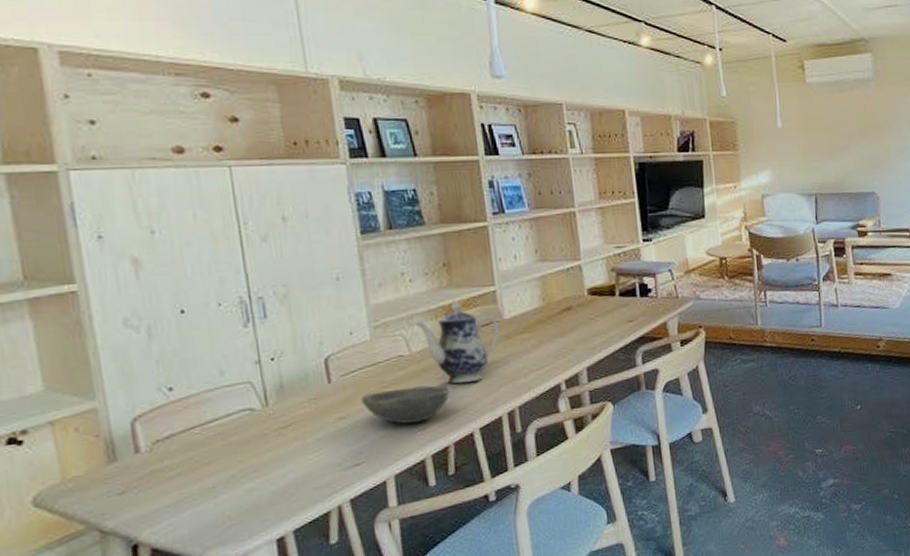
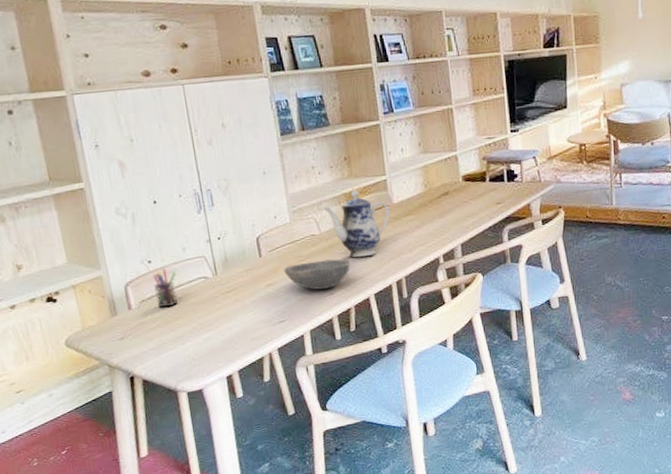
pen holder: none [174,398,210,449] -> present [153,269,178,307]

